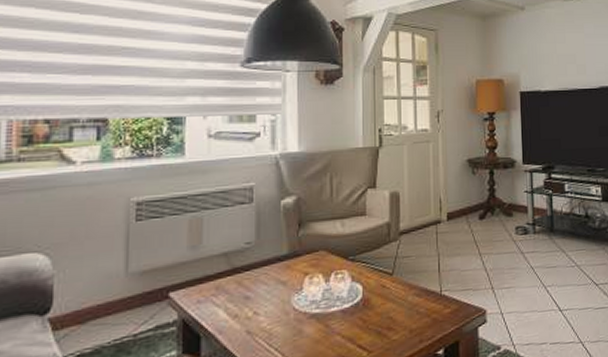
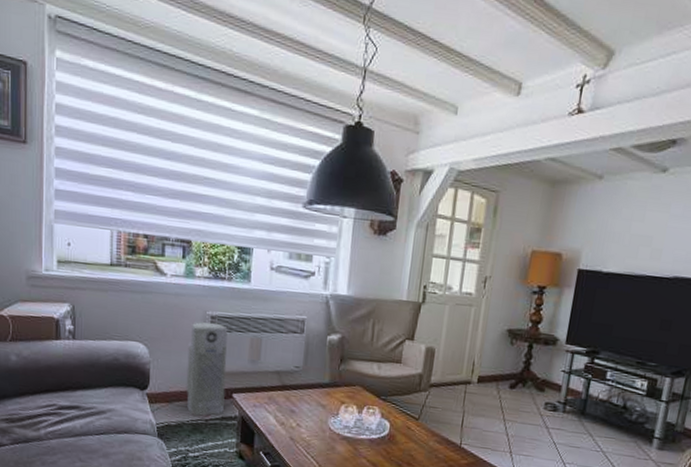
air purifier: none [105,209,161,335] -> present [186,322,229,417]

